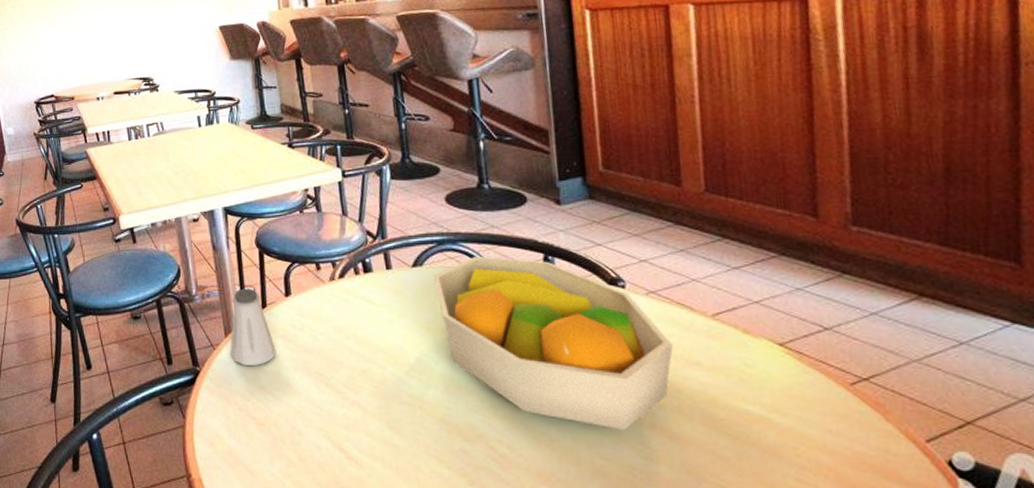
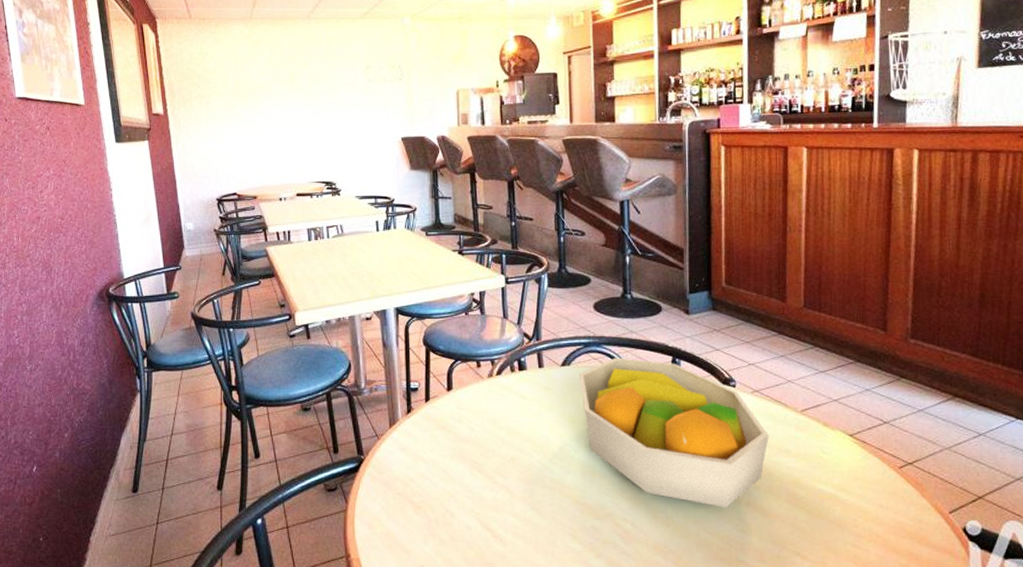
saltshaker: present [230,288,276,365] -> none [393,382,436,454]

